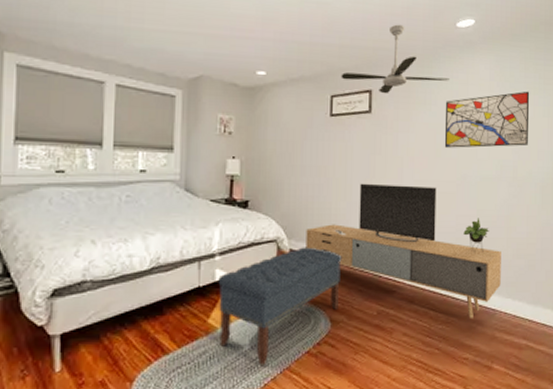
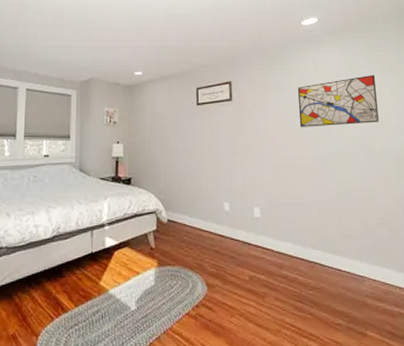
bench: present [218,247,342,365] -> none [108,217,214,325]
media console: present [306,183,501,320] -> none [181,160,367,286]
ceiling fan: present [341,24,449,94] -> none [204,27,299,84]

